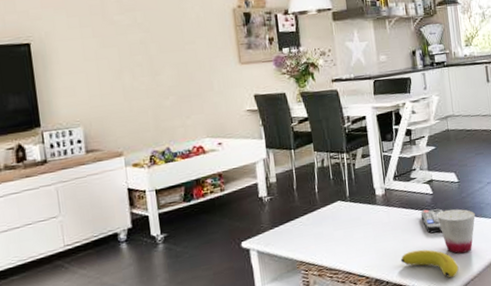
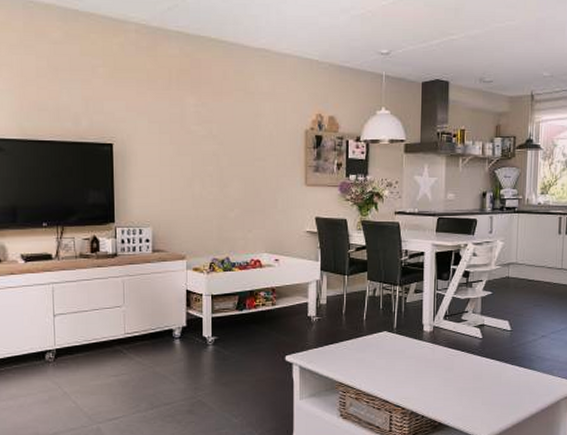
fruit: present [401,249,459,278] -> none [440,390,498,423]
remote control: present [420,208,443,234] -> none [466,353,490,378]
cup: present [437,208,475,254] -> none [483,356,524,401]

